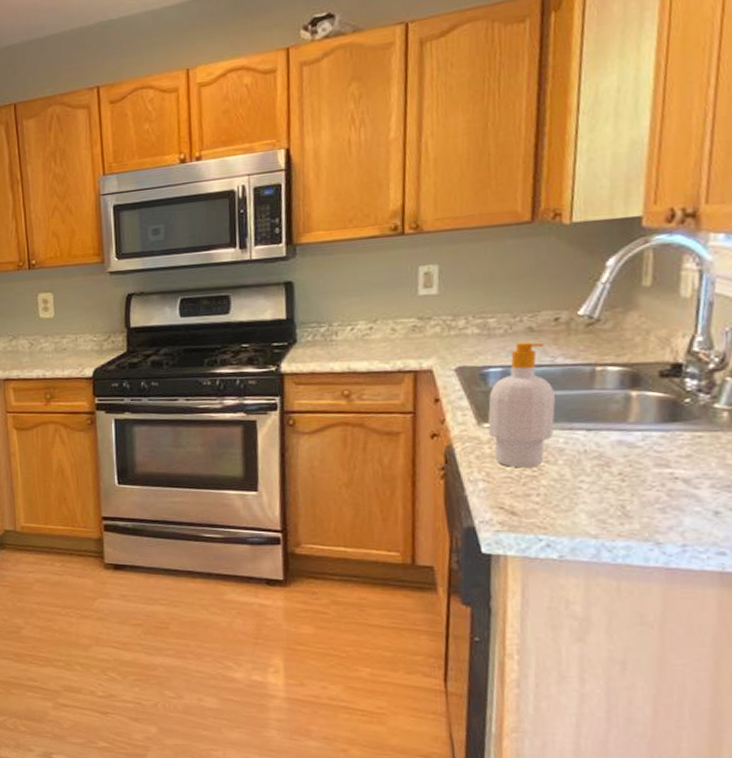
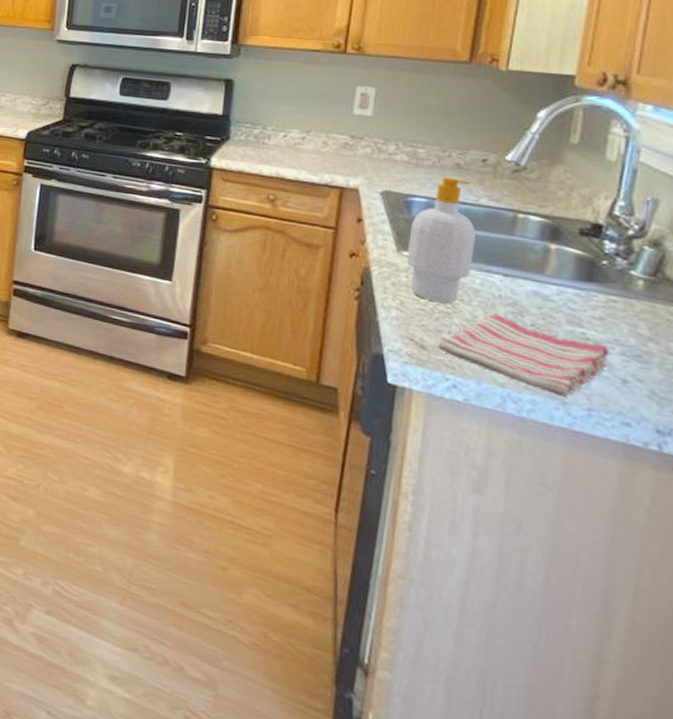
dish towel: none [527,470,699,538] -> present [437,315,609,398]

